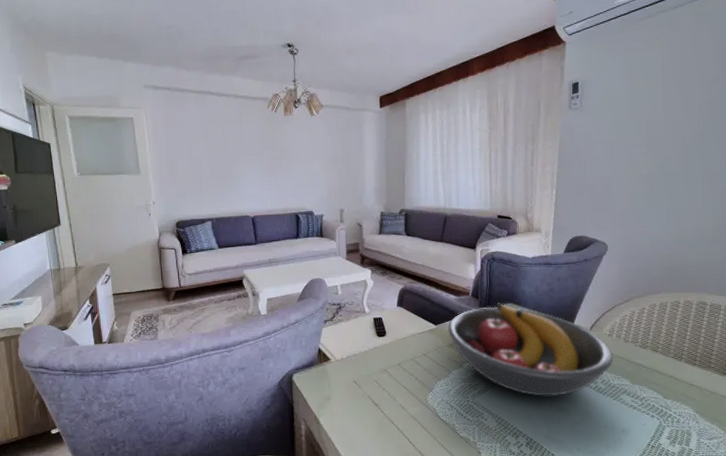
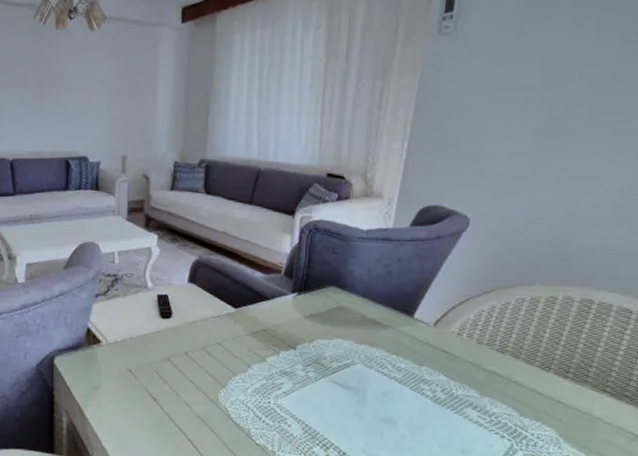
fruit bowl: present [448,303,614,396] -> none [250,285,461,404]

